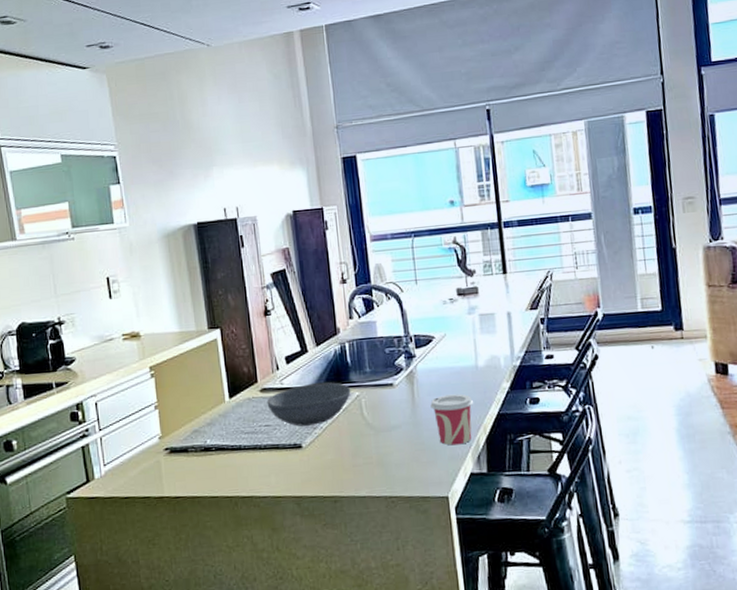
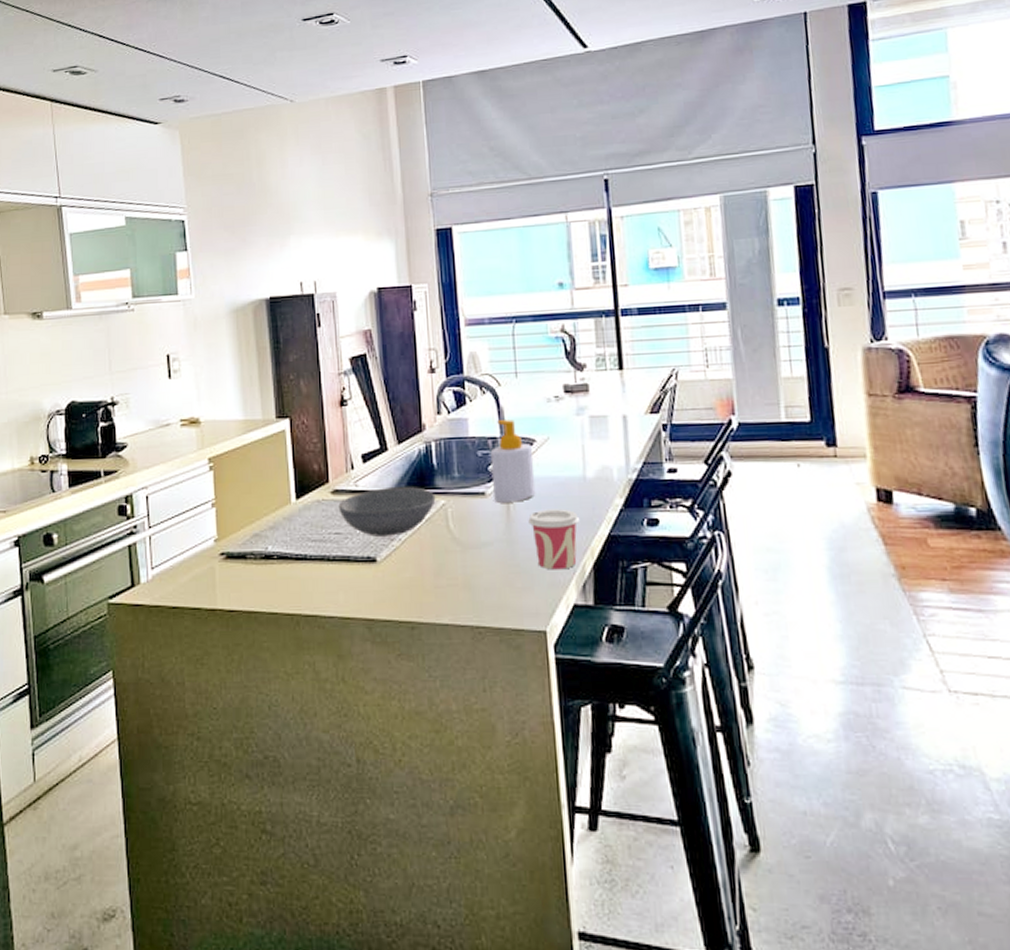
soap bottle: none [396,320,436,392] -> present [490,420,536,503]

